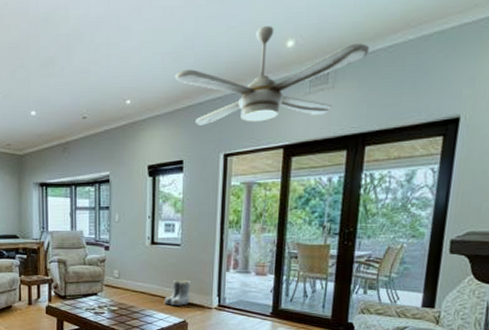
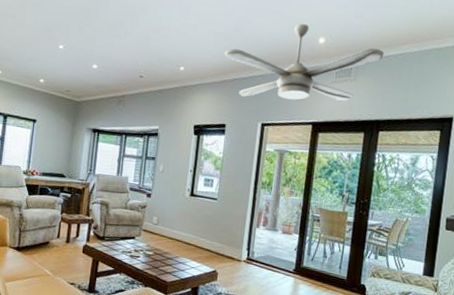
boots: present [163,280,191,306] -> none [197,231,224,256]

